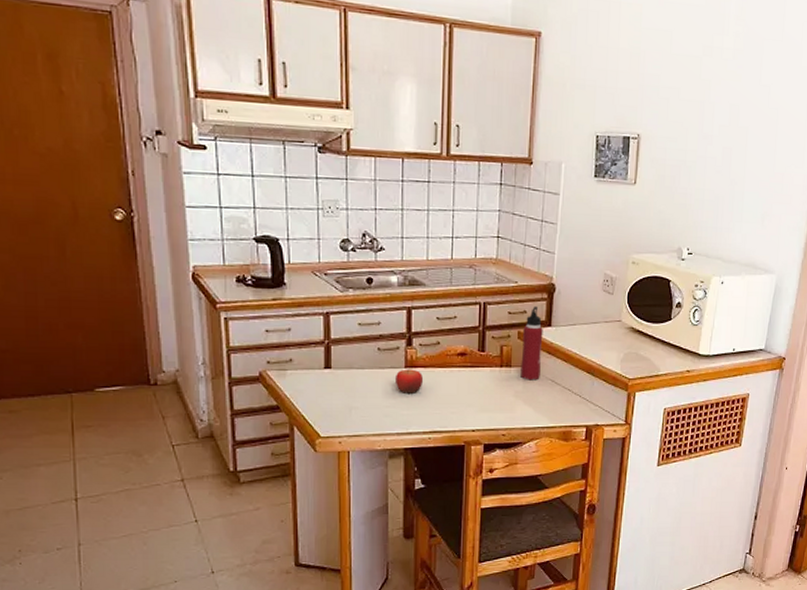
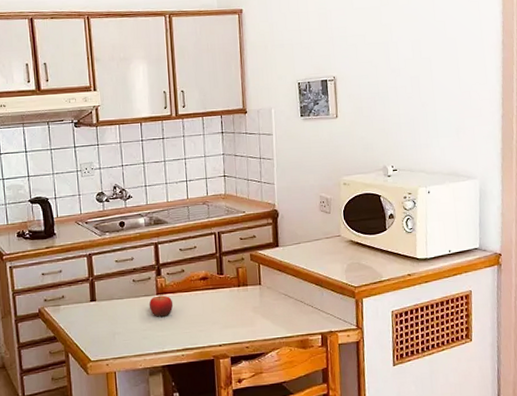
water bottle: present [520,305,543,381] -> none [254,230,274,296]

